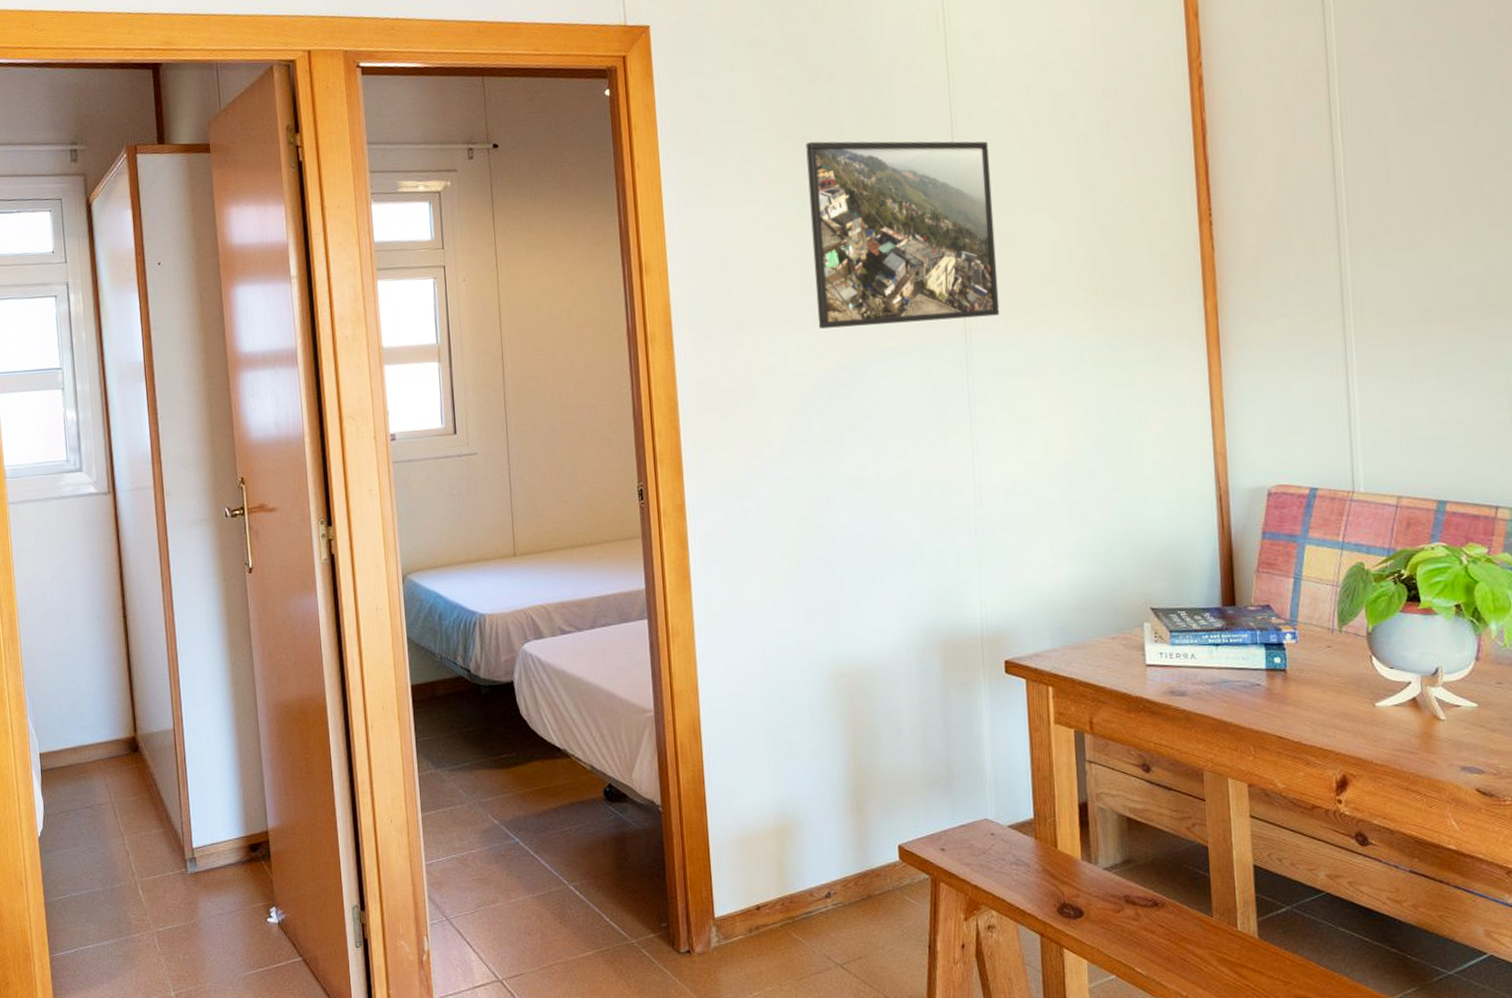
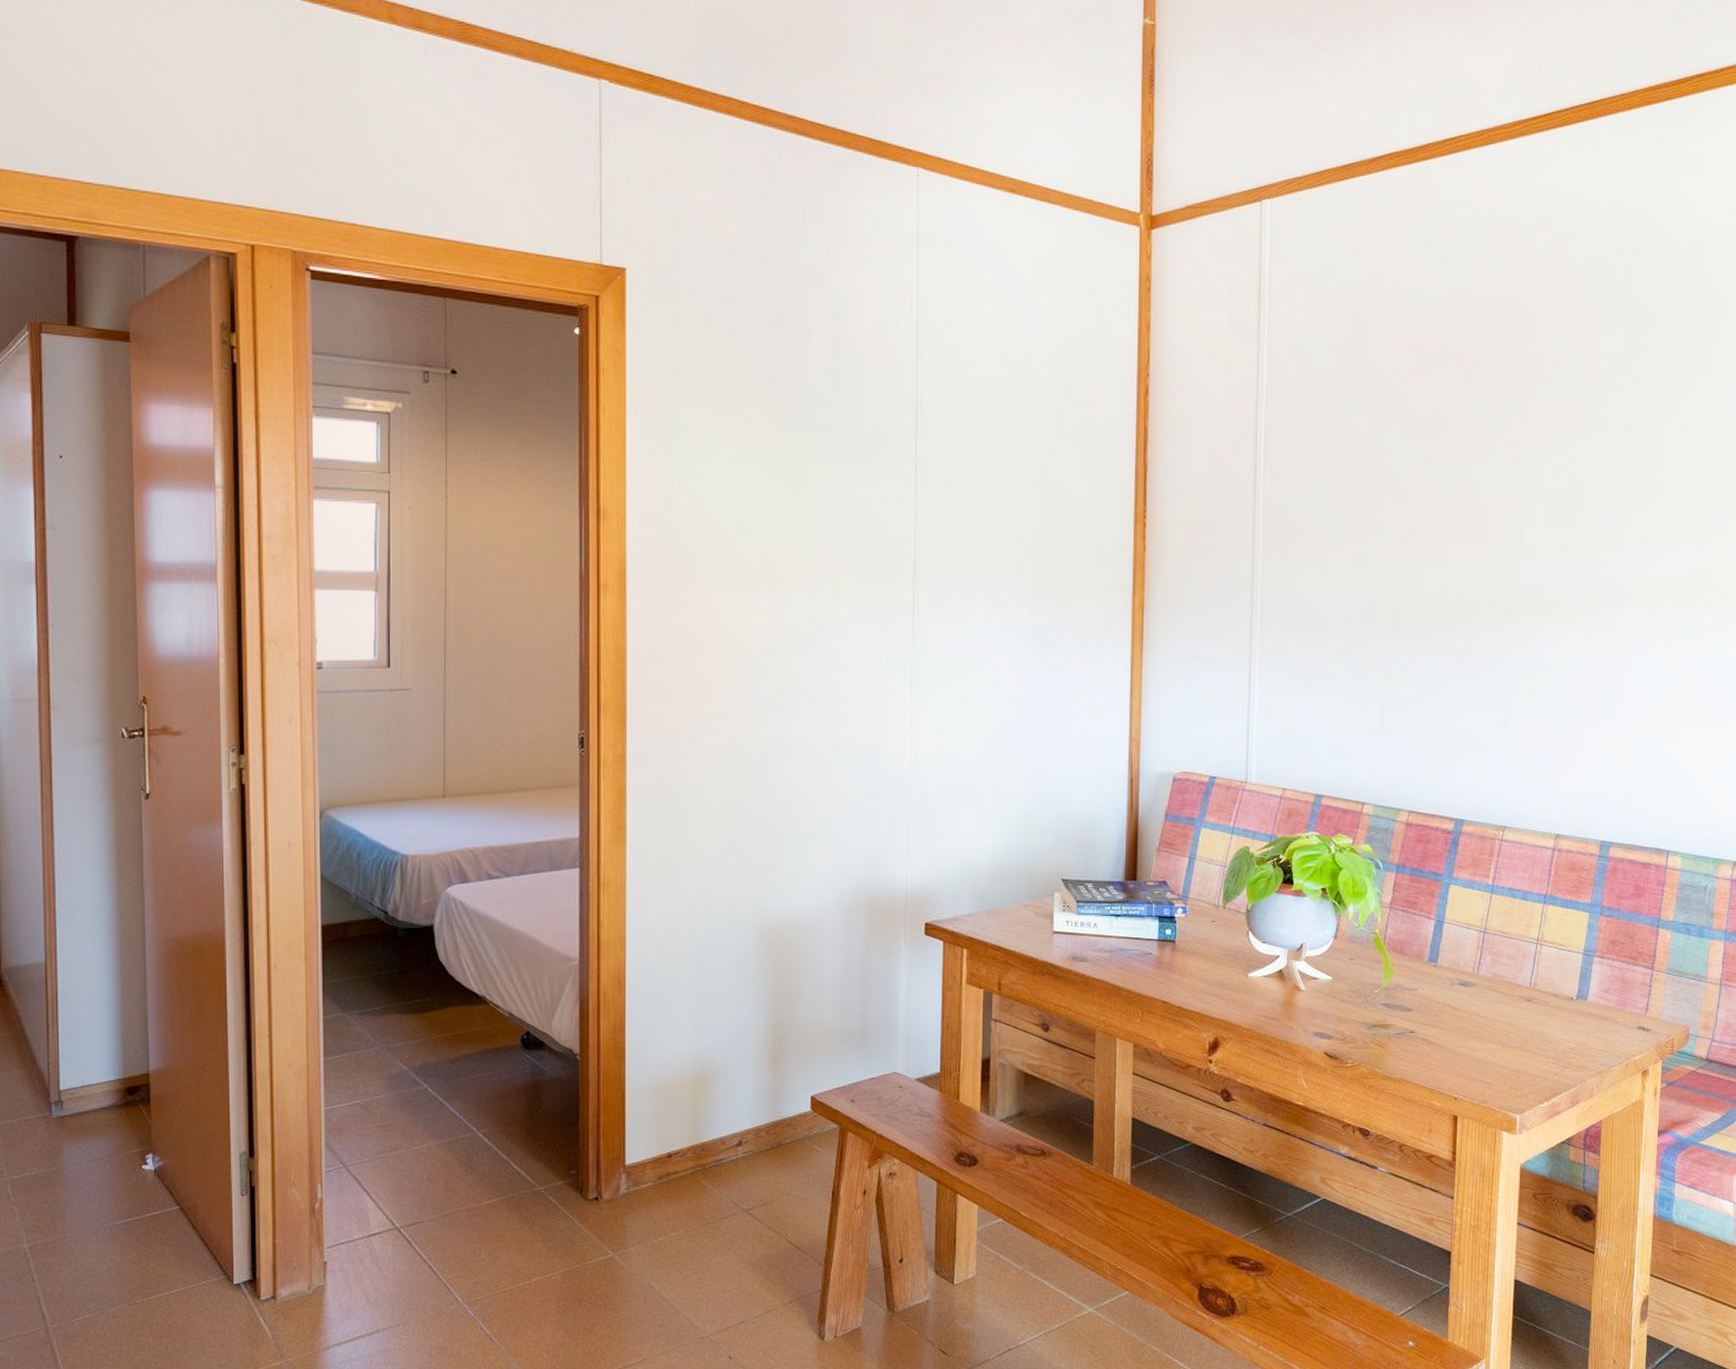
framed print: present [806,141,1000,329] -> none [773,405,950,593]

